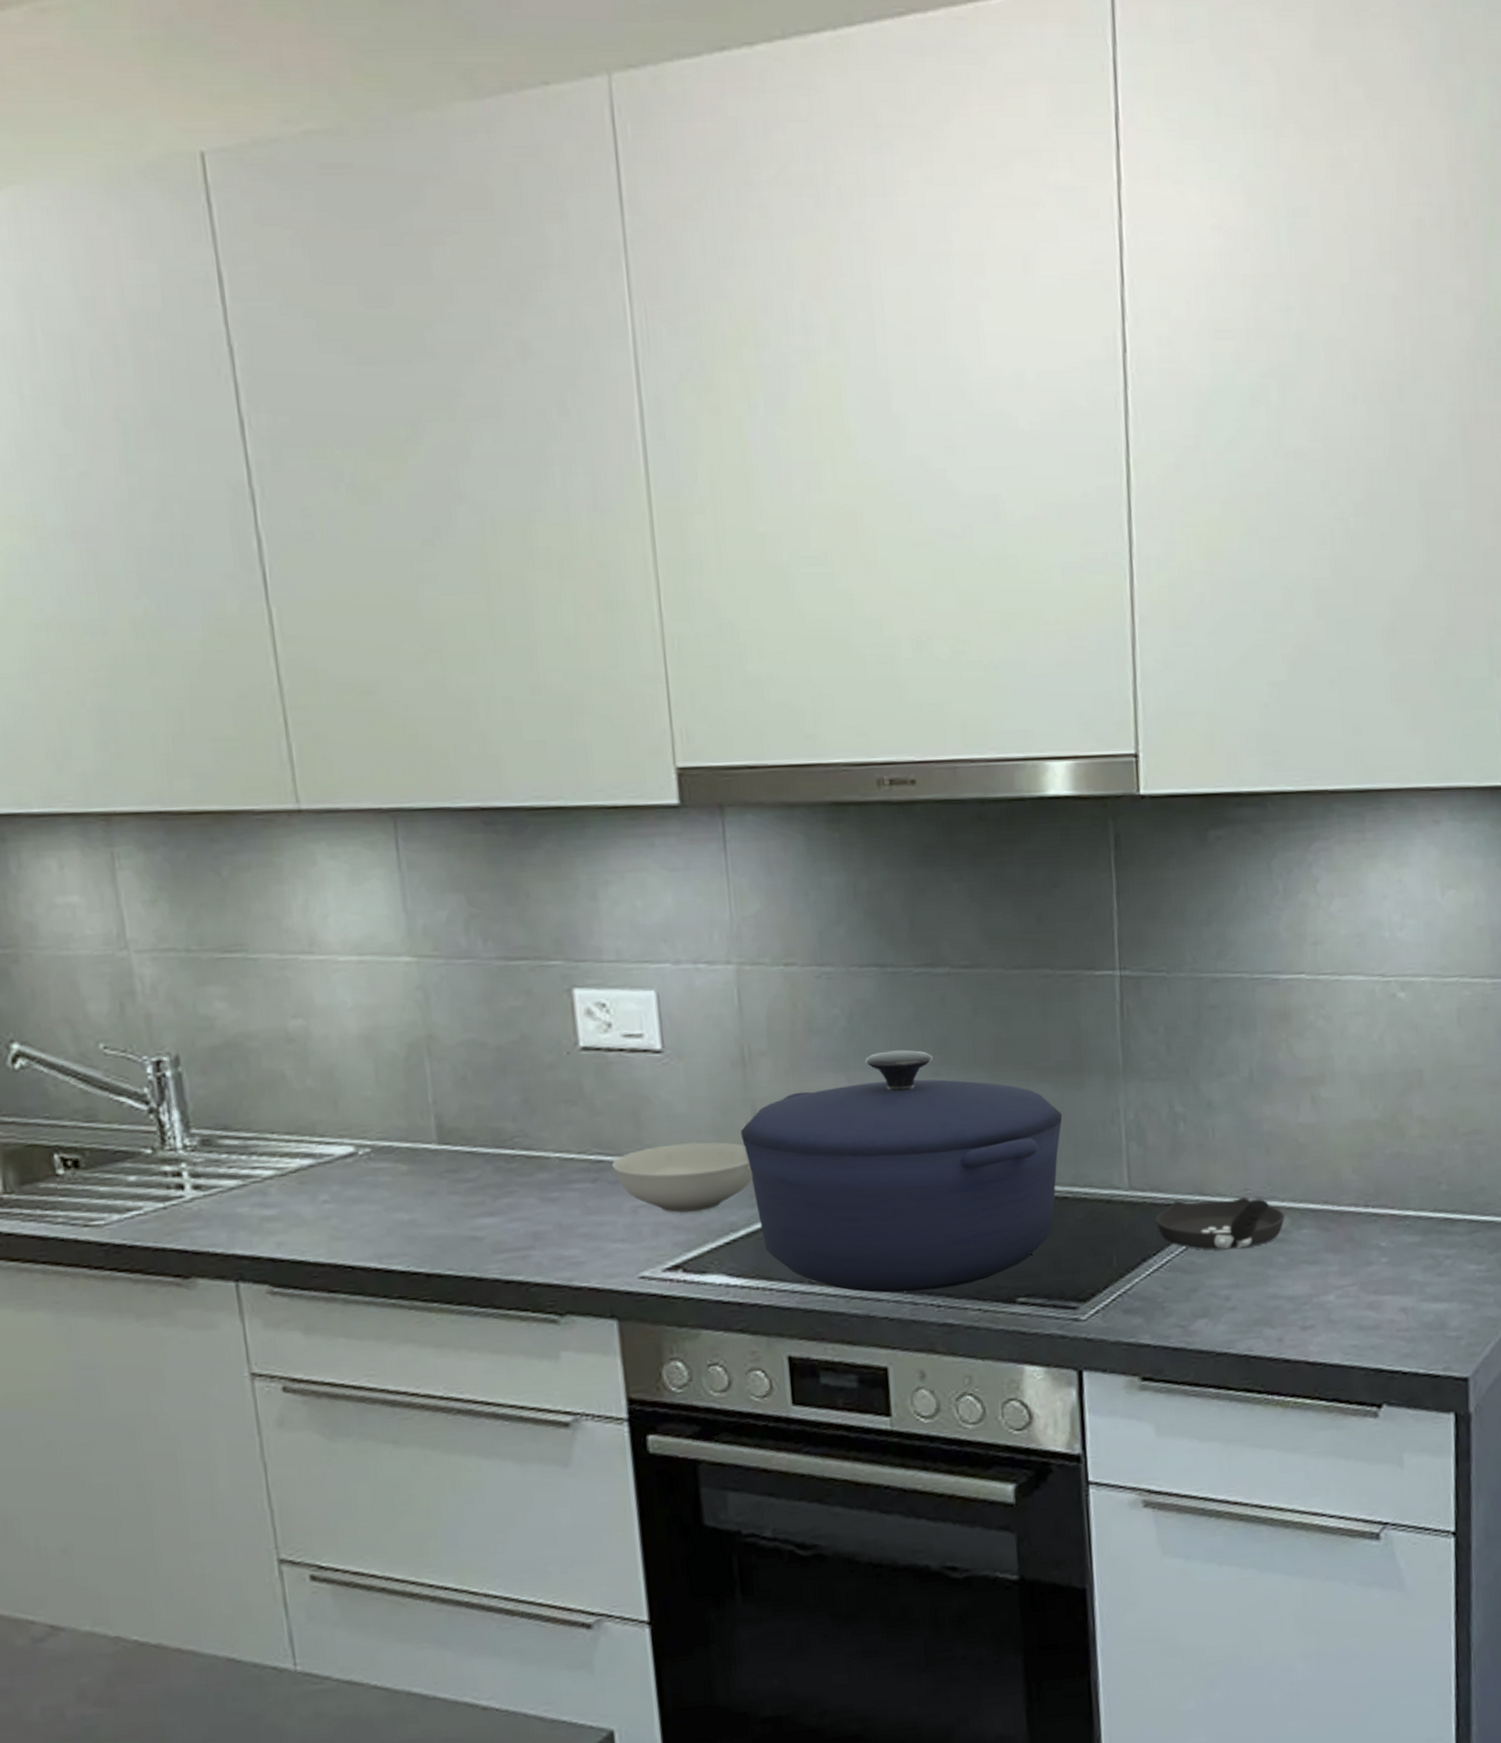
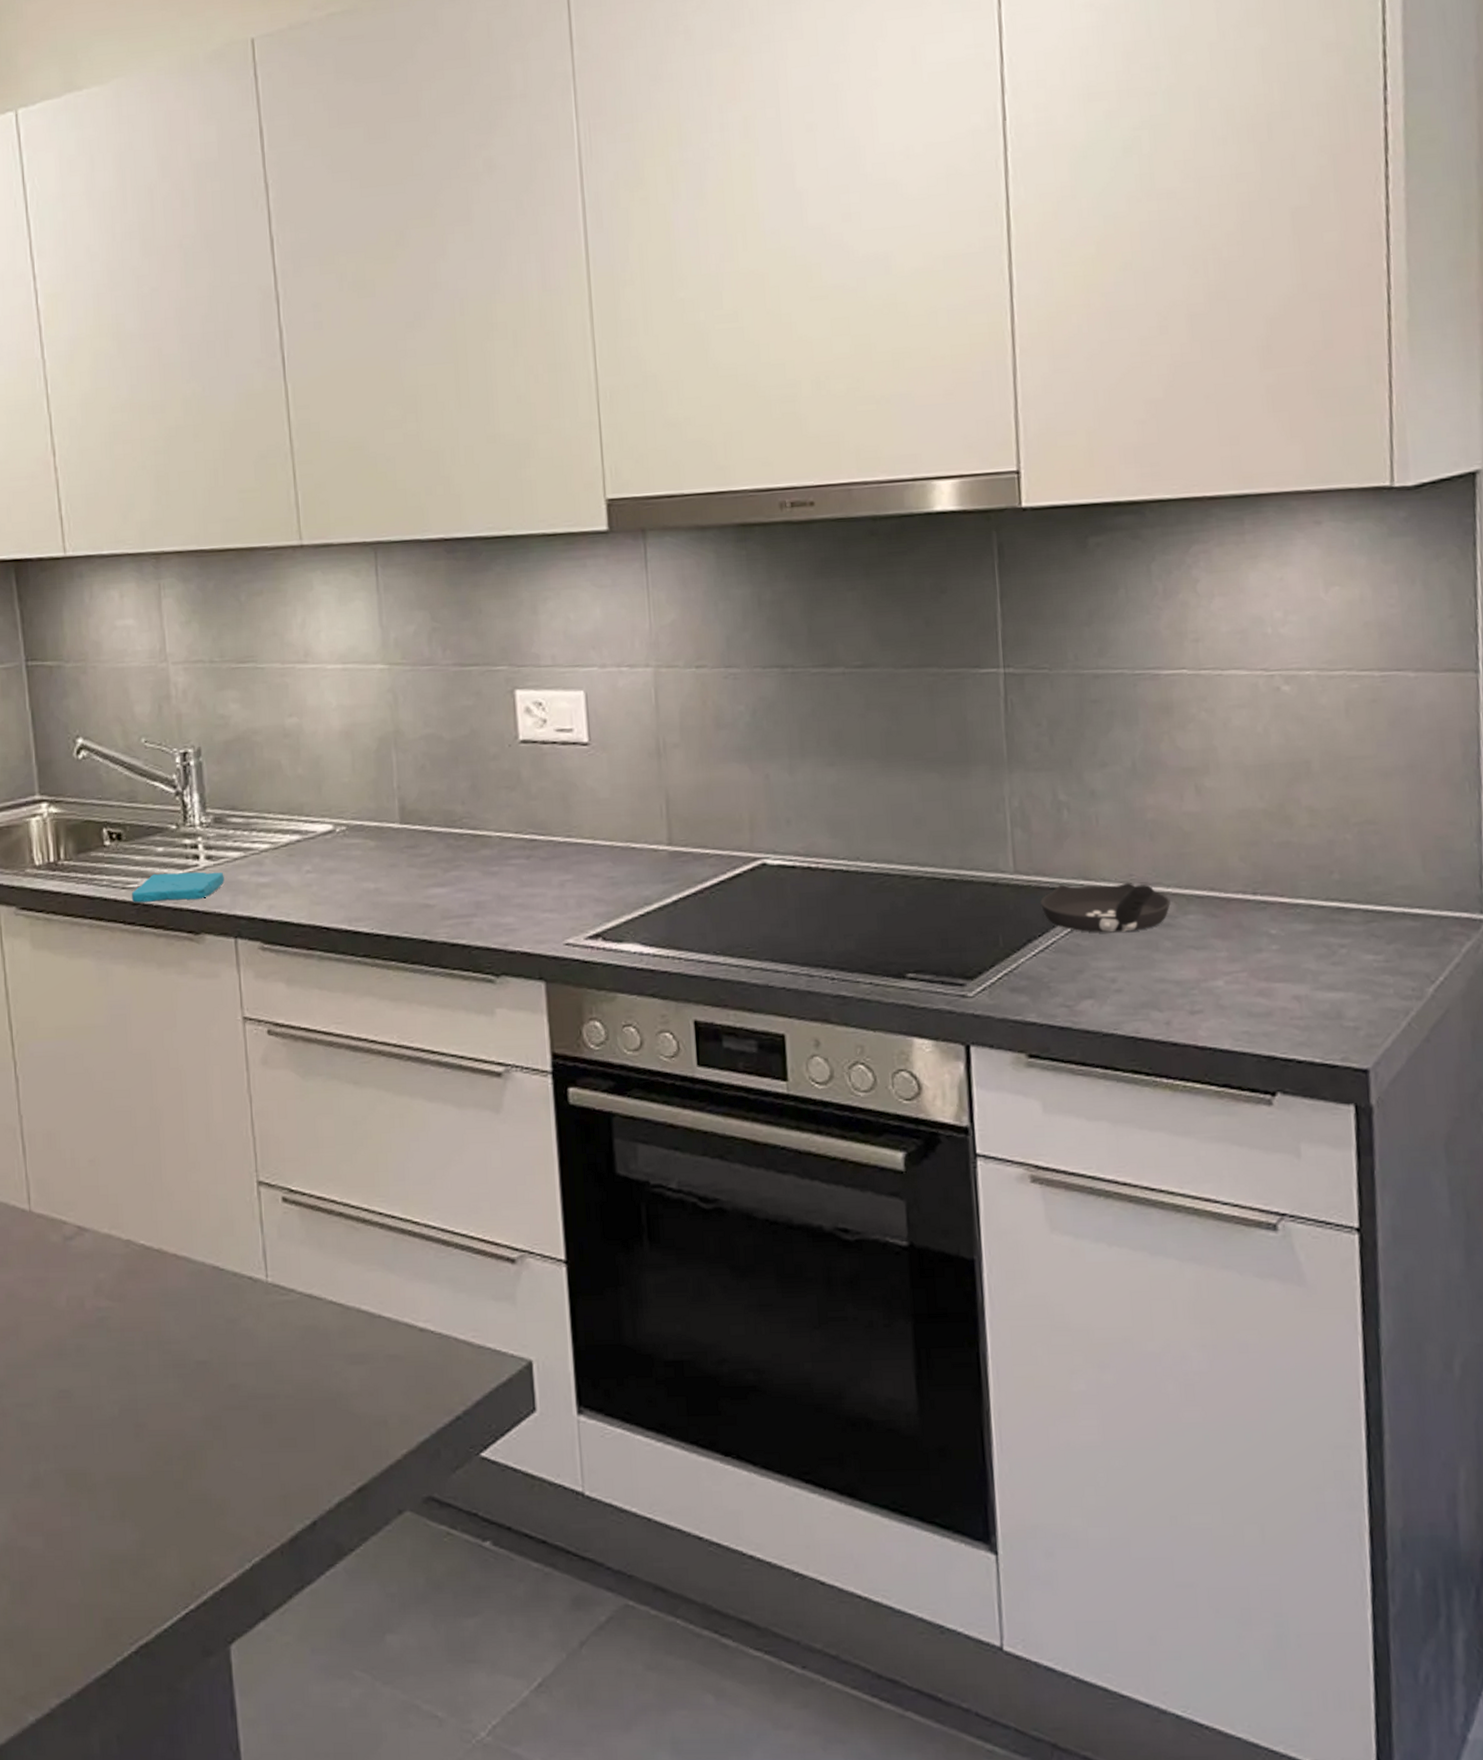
sponge: none [96,1204,219,1244] -> present [131,872,224,904]
bowl: present [612,1142,753,1213] -> none [544,824,666,887]
cooking pot: present [740,1050,1063,1293] -> none [654,742,950,965]

